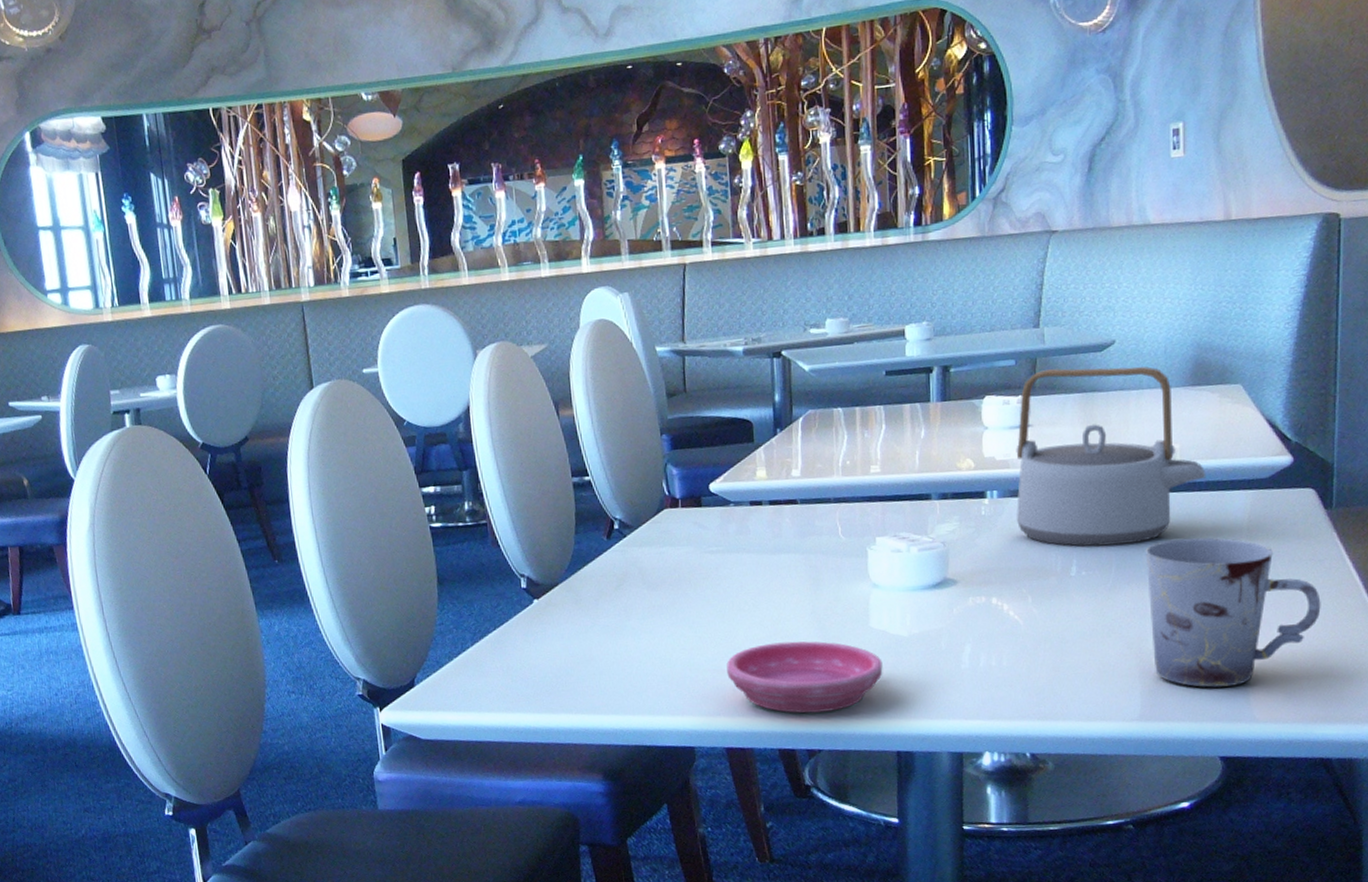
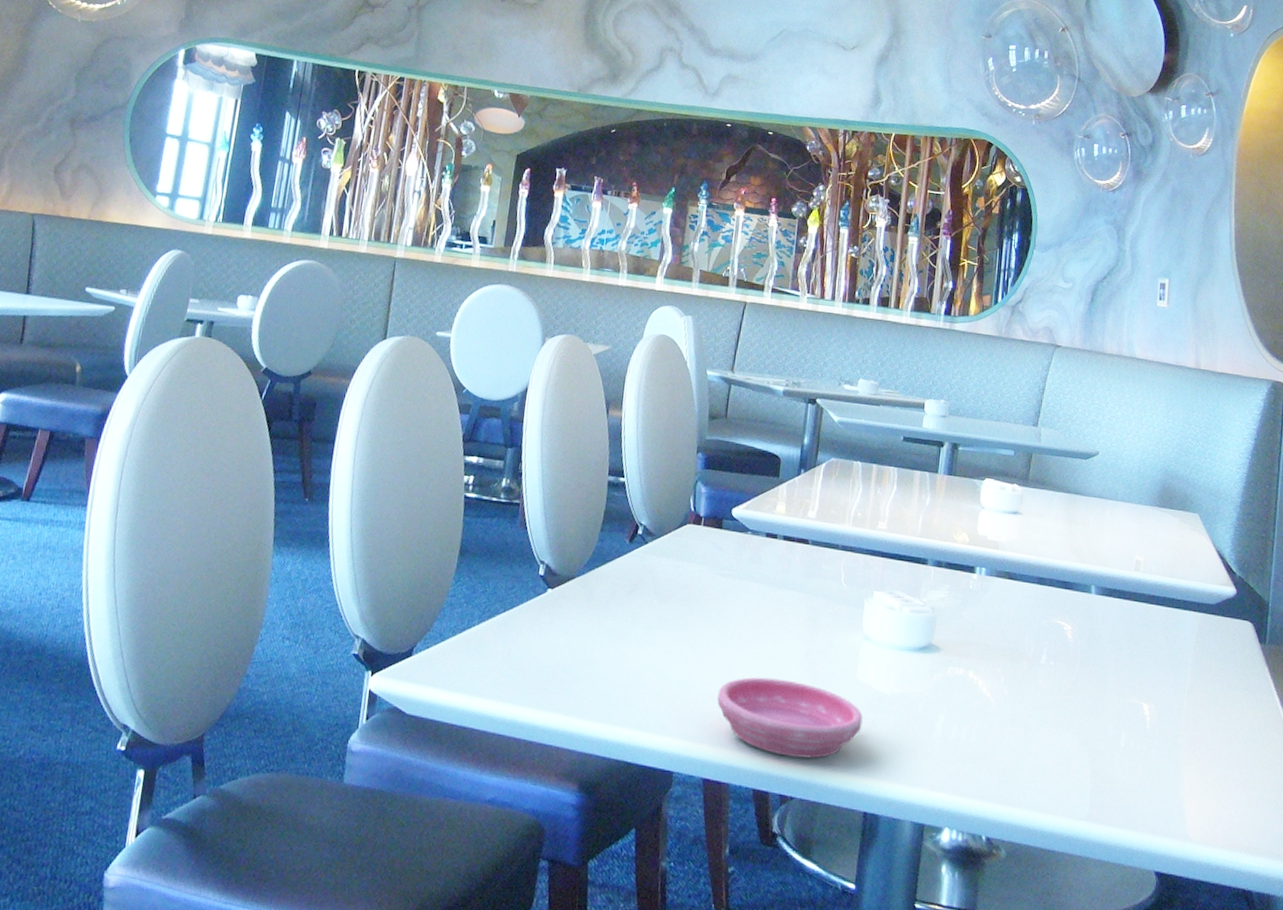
teapot: present [1016,366,1206,547] -> none [999,465,1164,643]
cup: present [1145,537,1321,688] -> none [1105,646,1252,801]

